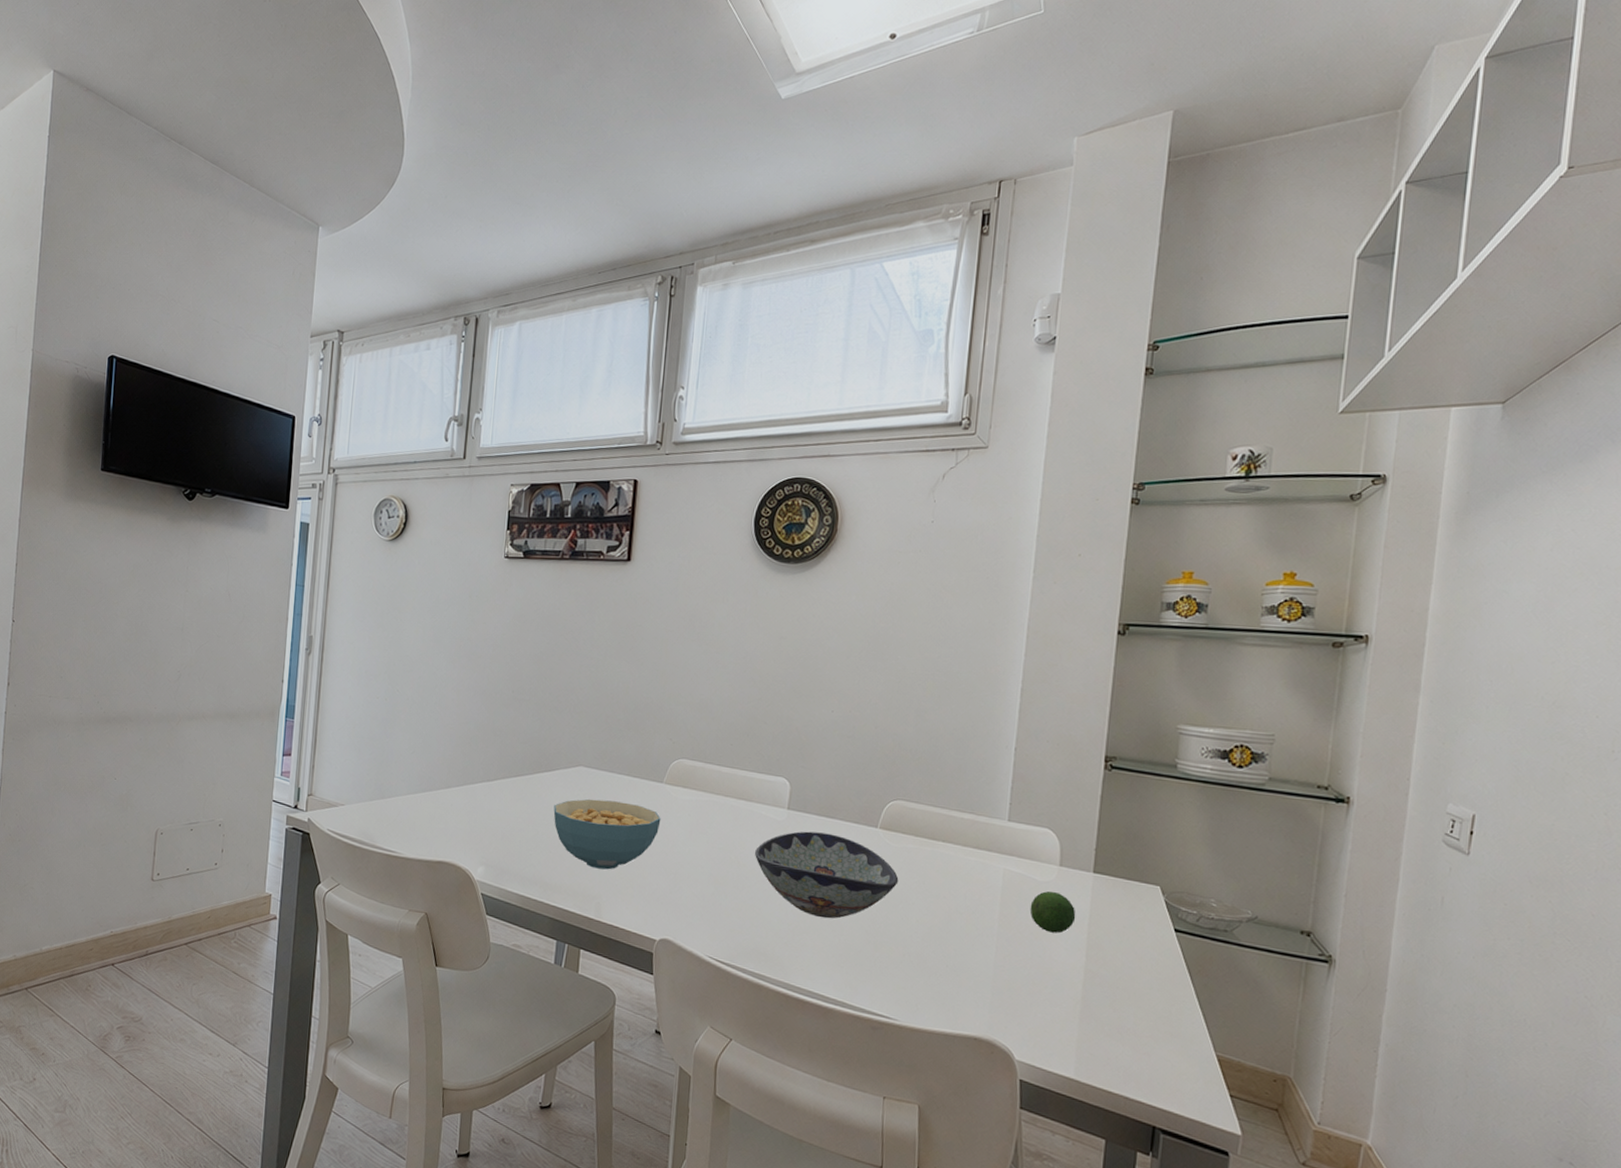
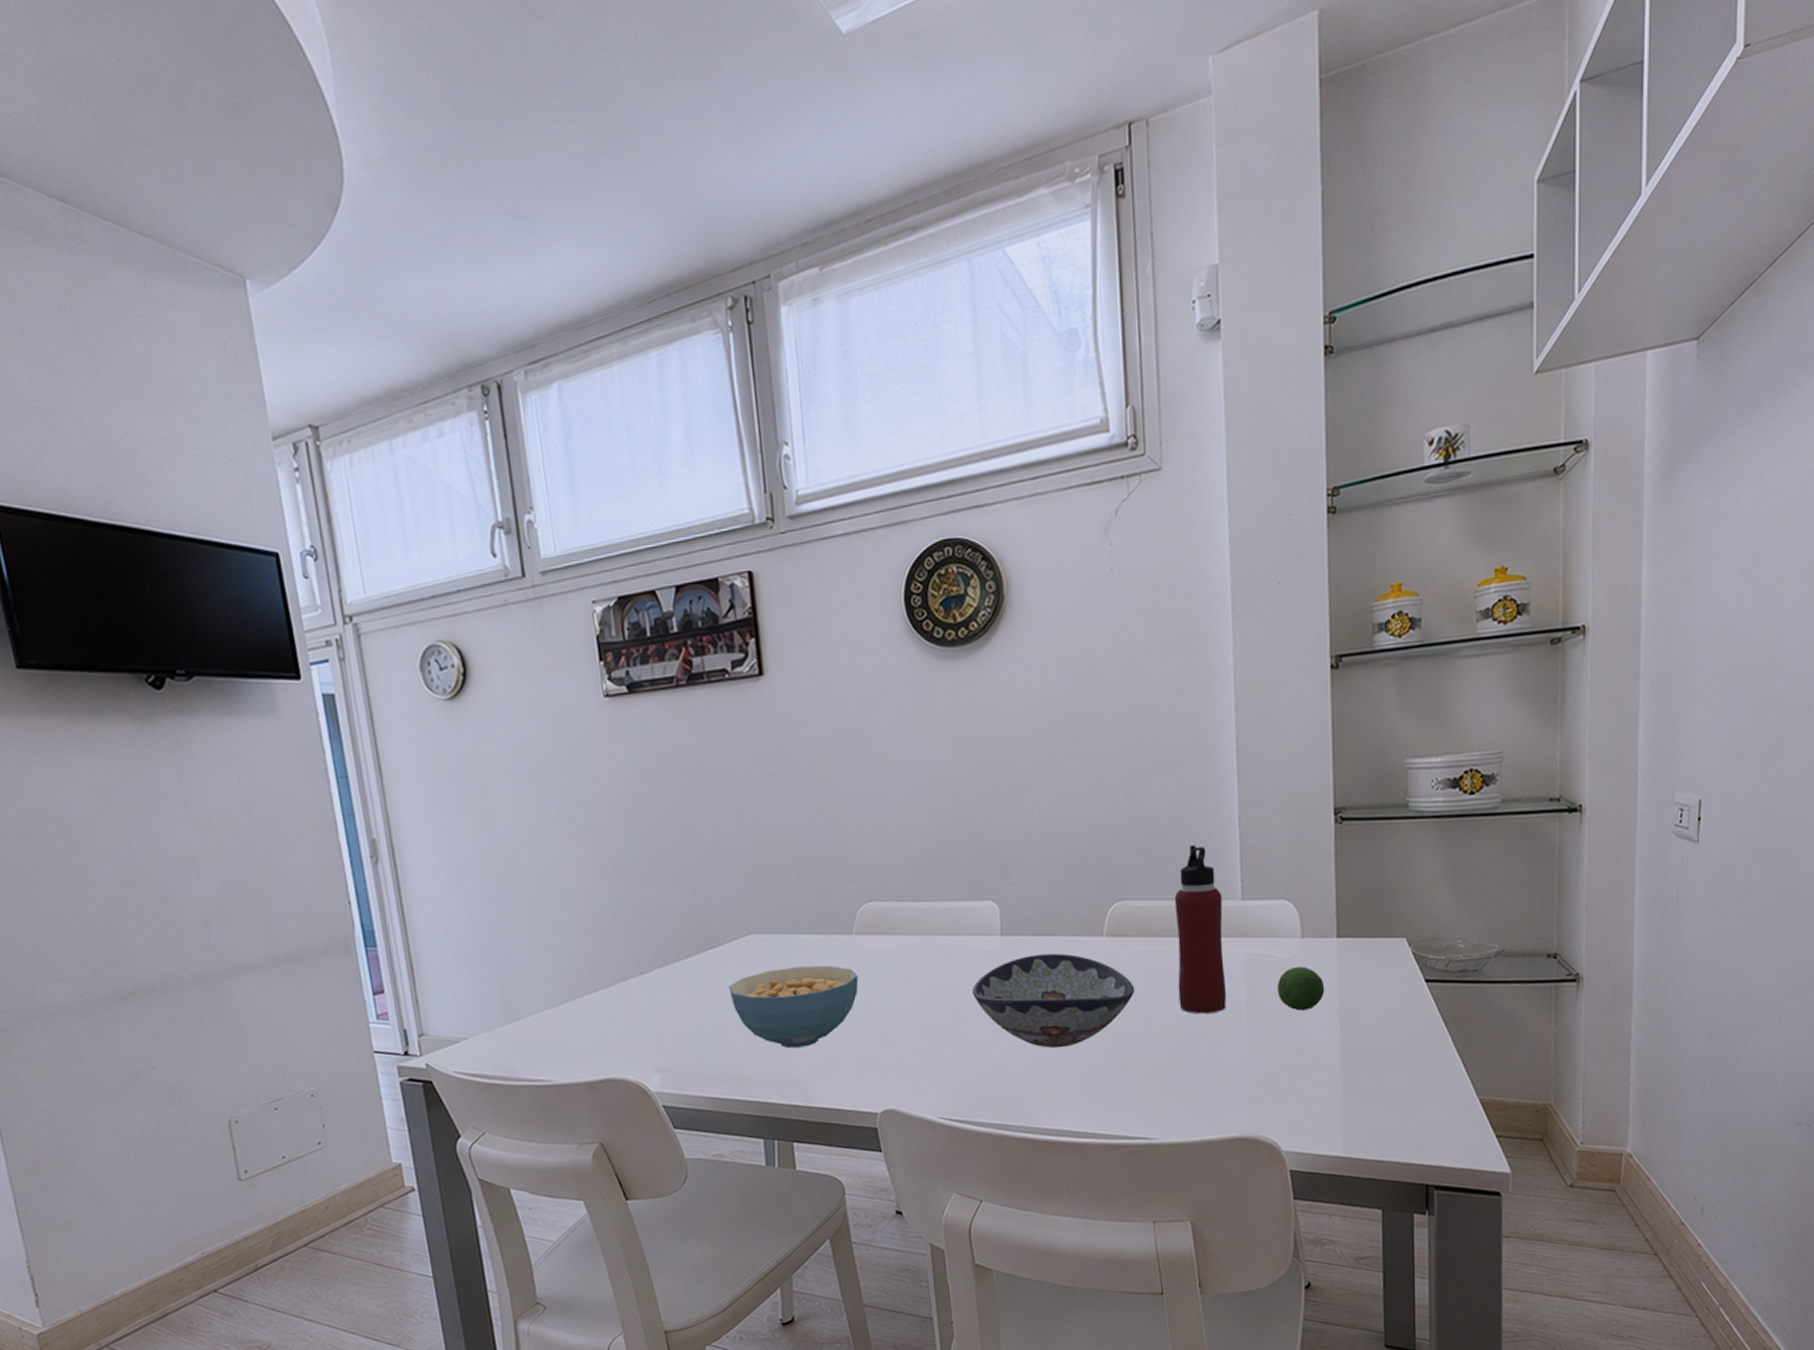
water bottle: none [937,764,990,918] -> present [1174,845,1227,1014]

